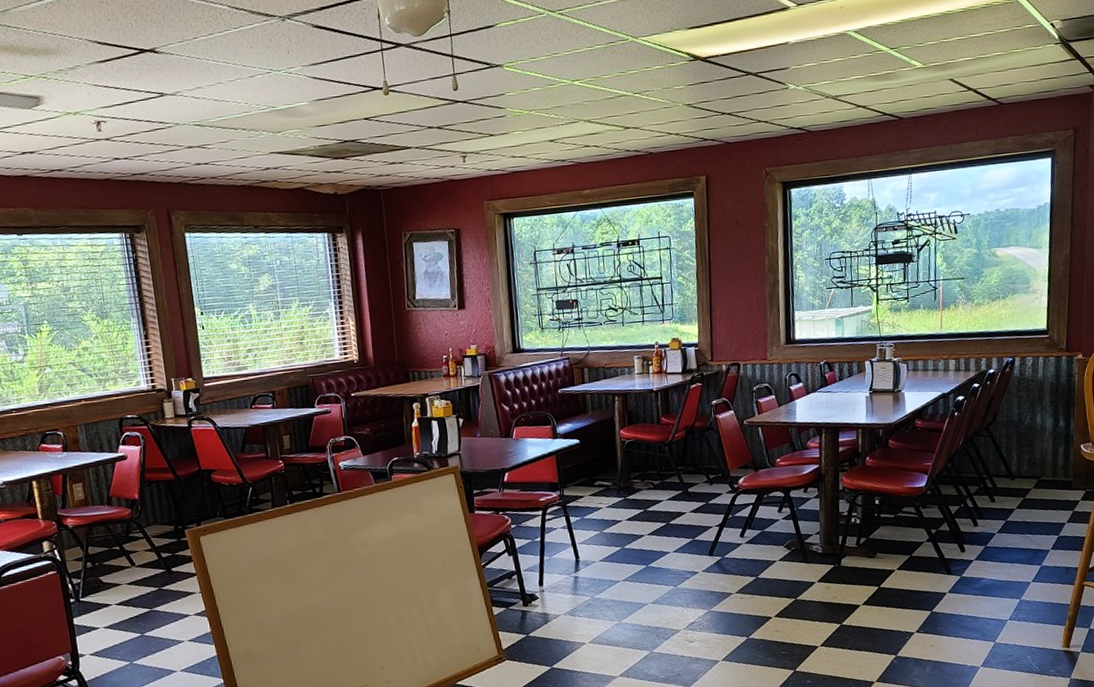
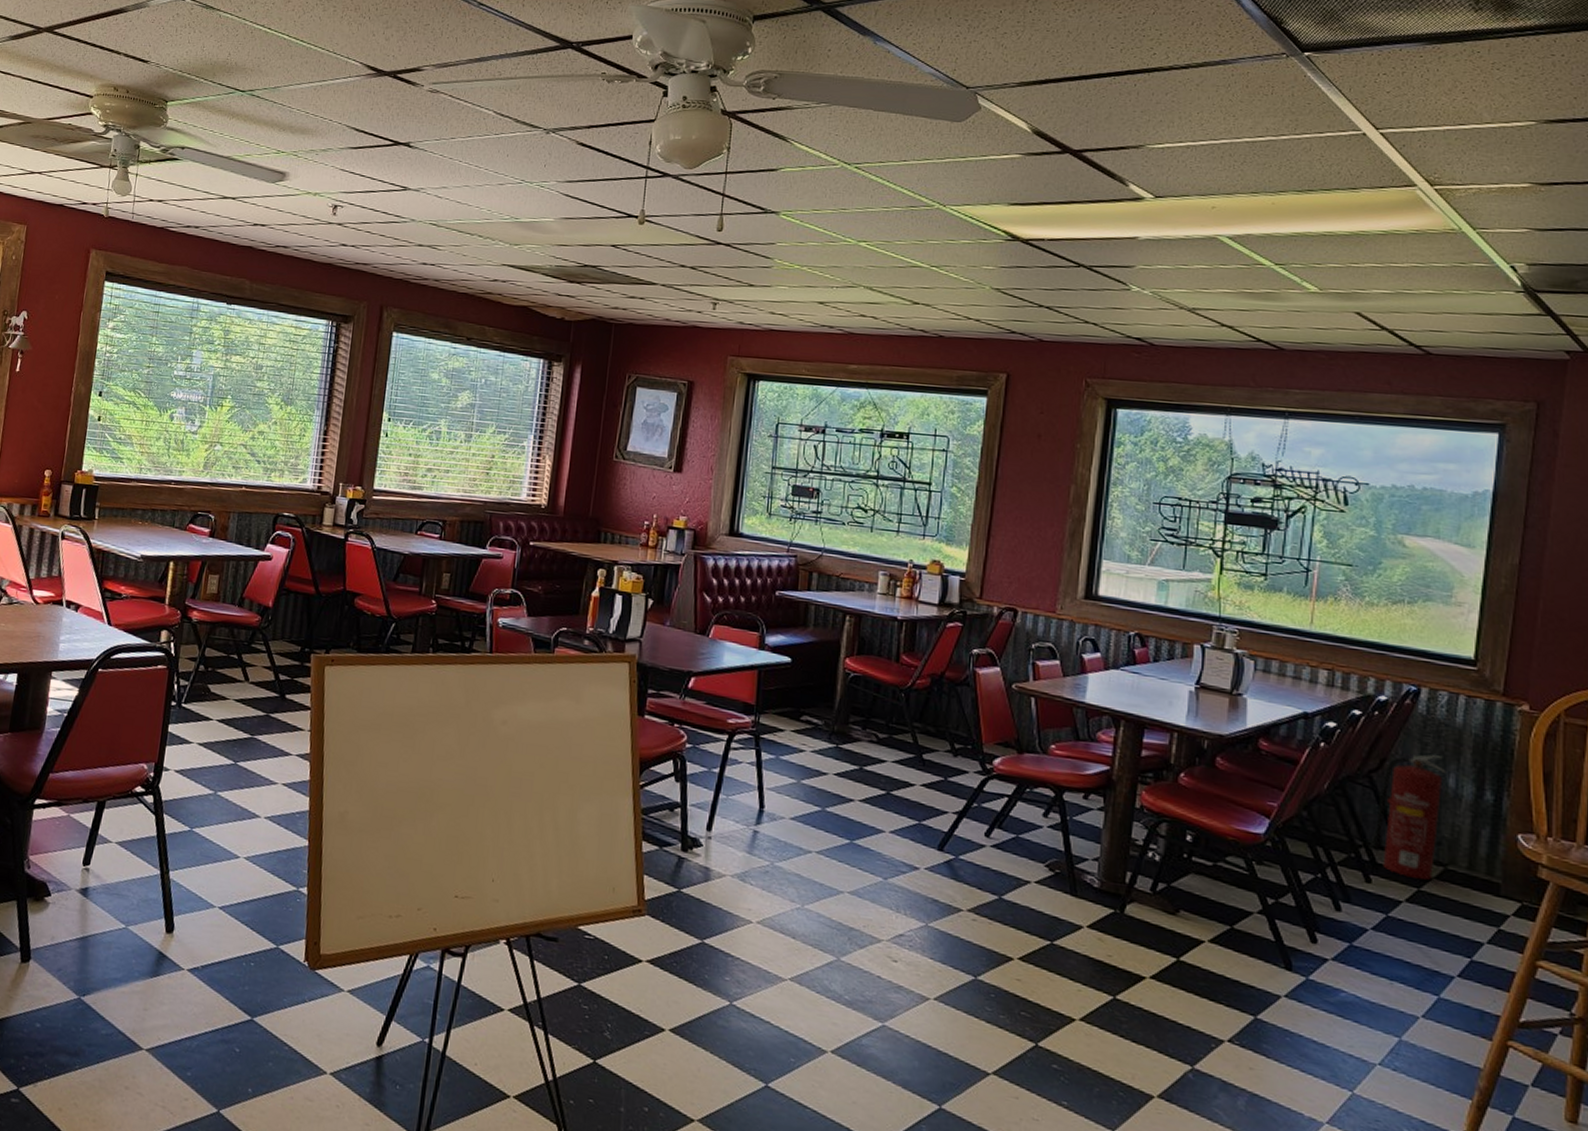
fire extinguisher: none [991,403,1035,492] -> present [1369,754,1446,880]

